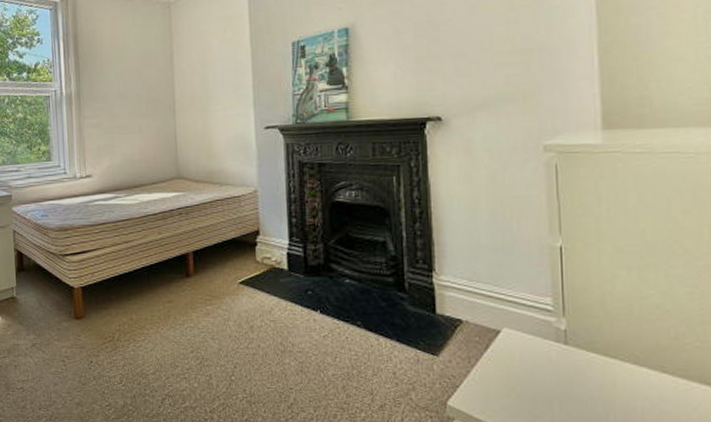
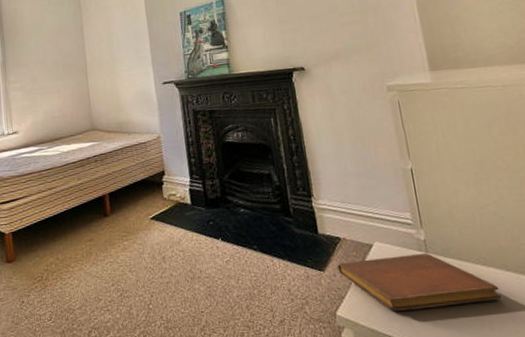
notebook: none [455,344,651,407] -> present [337,252,502,311]

